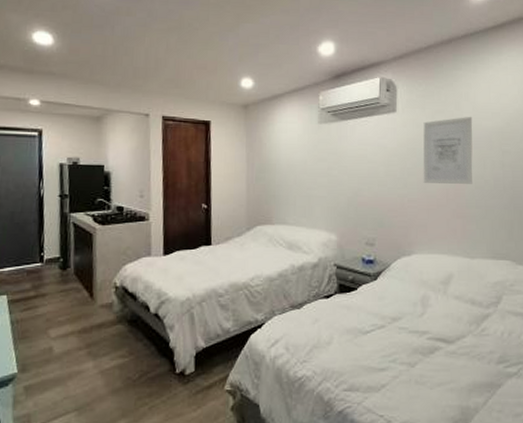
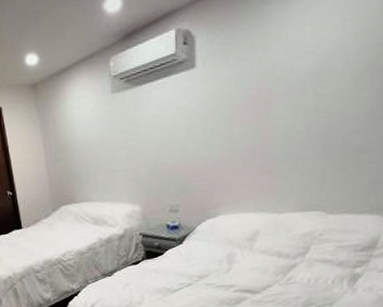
wall art: present [423,116,473,184] -> none [226,59,283,142]

